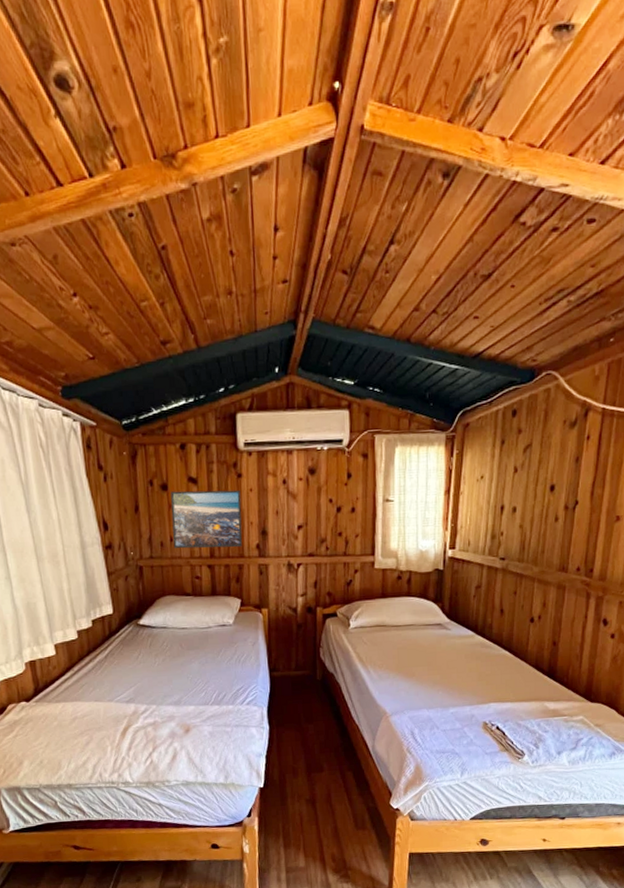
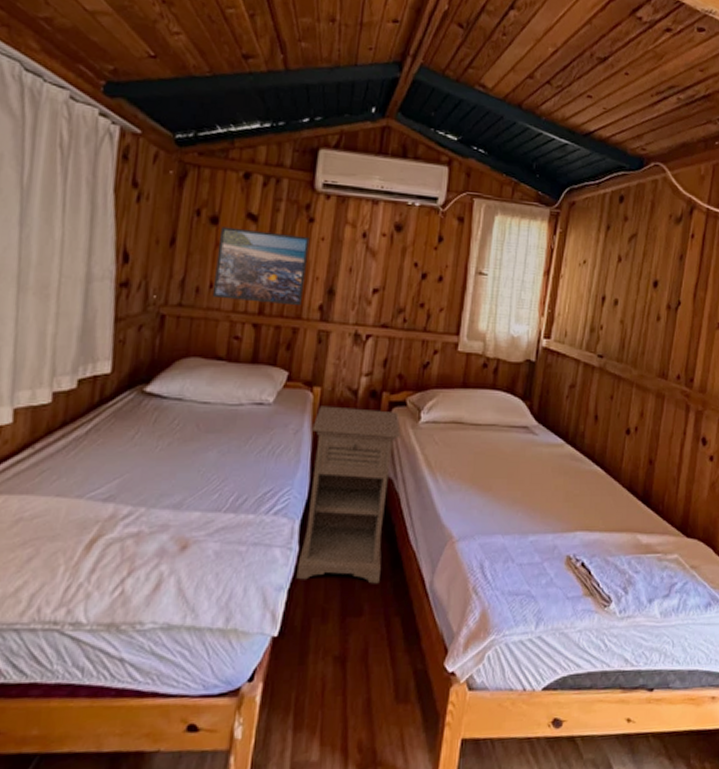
nightstand: none [265,622,335,750] -> present [296,406,401,584]

